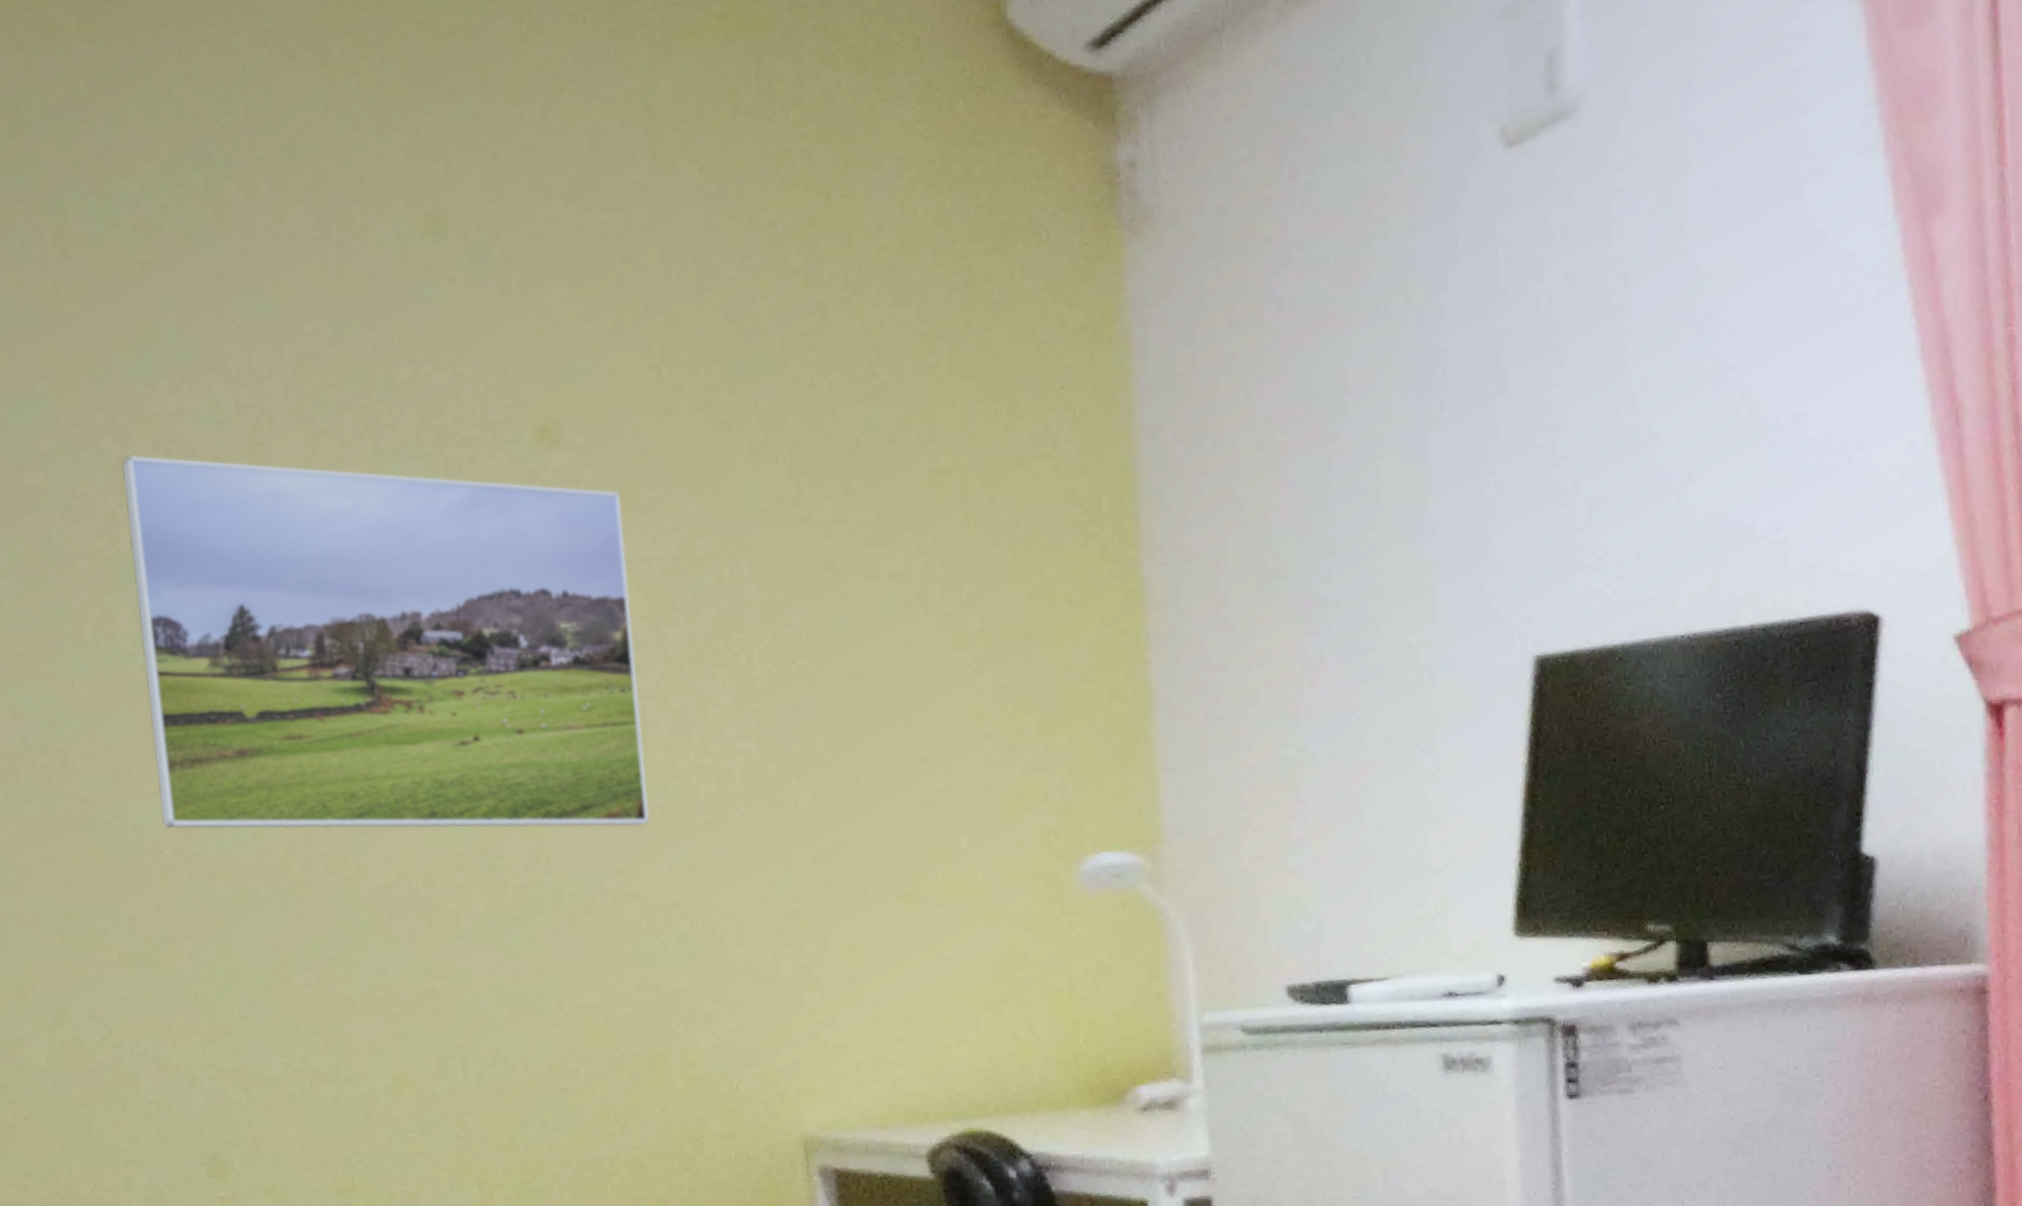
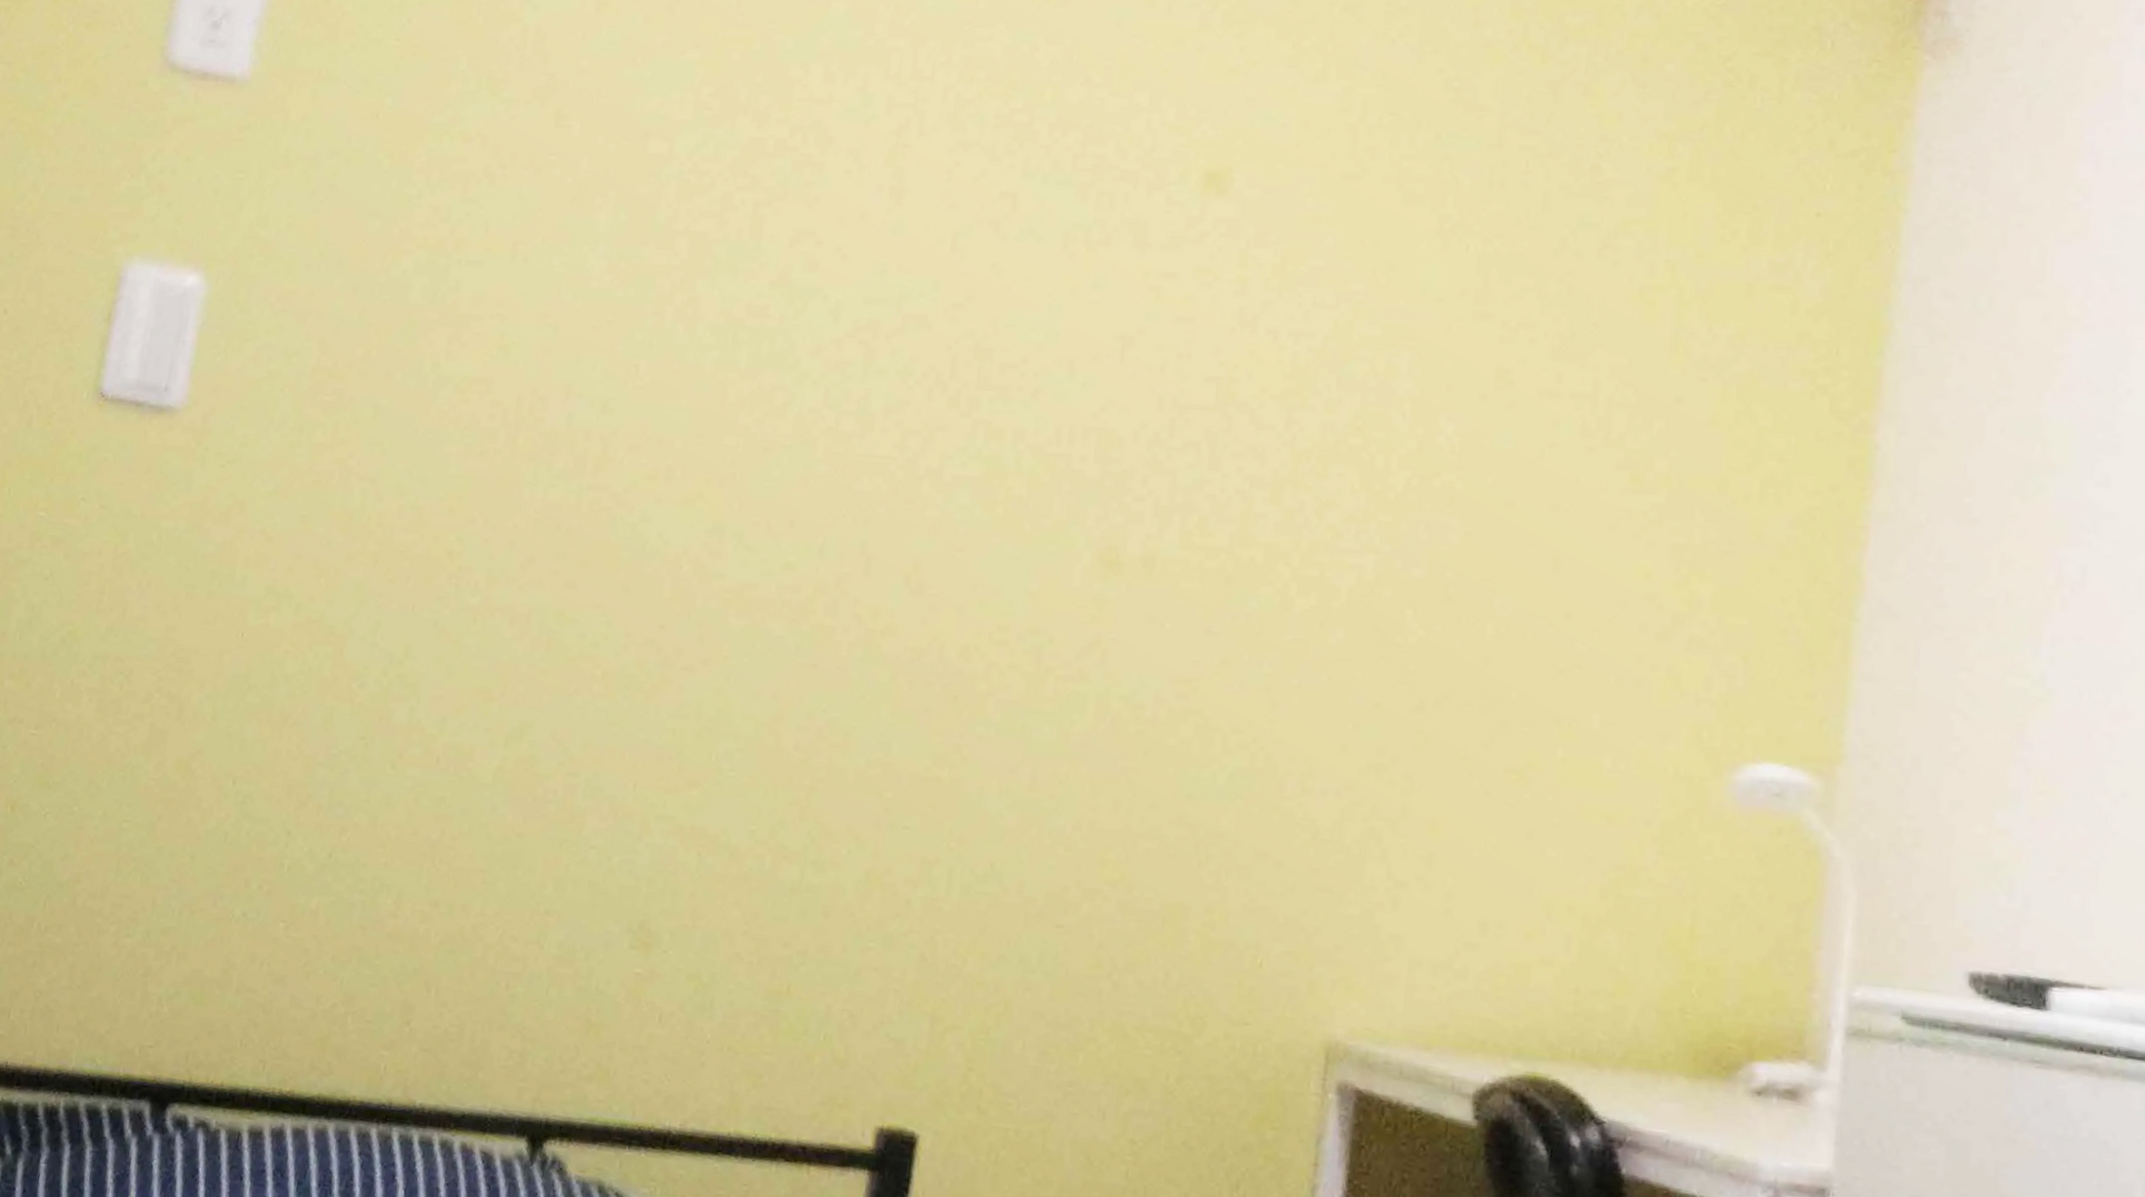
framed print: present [121,455,650,829] -> none [690,137,1281,633]

